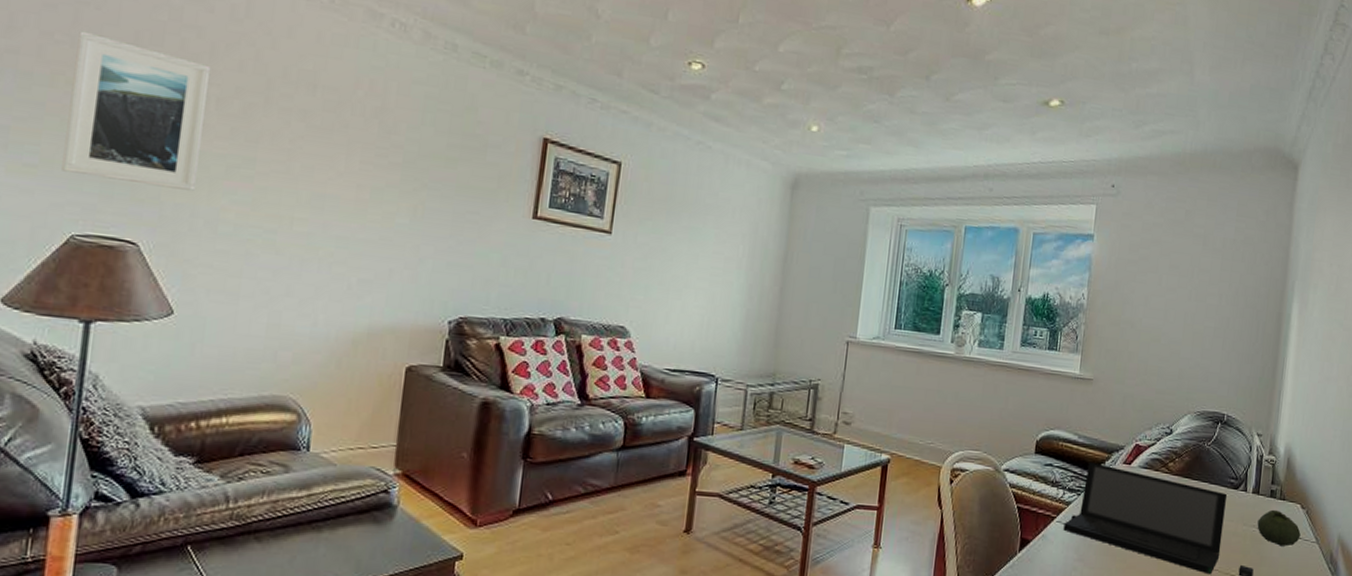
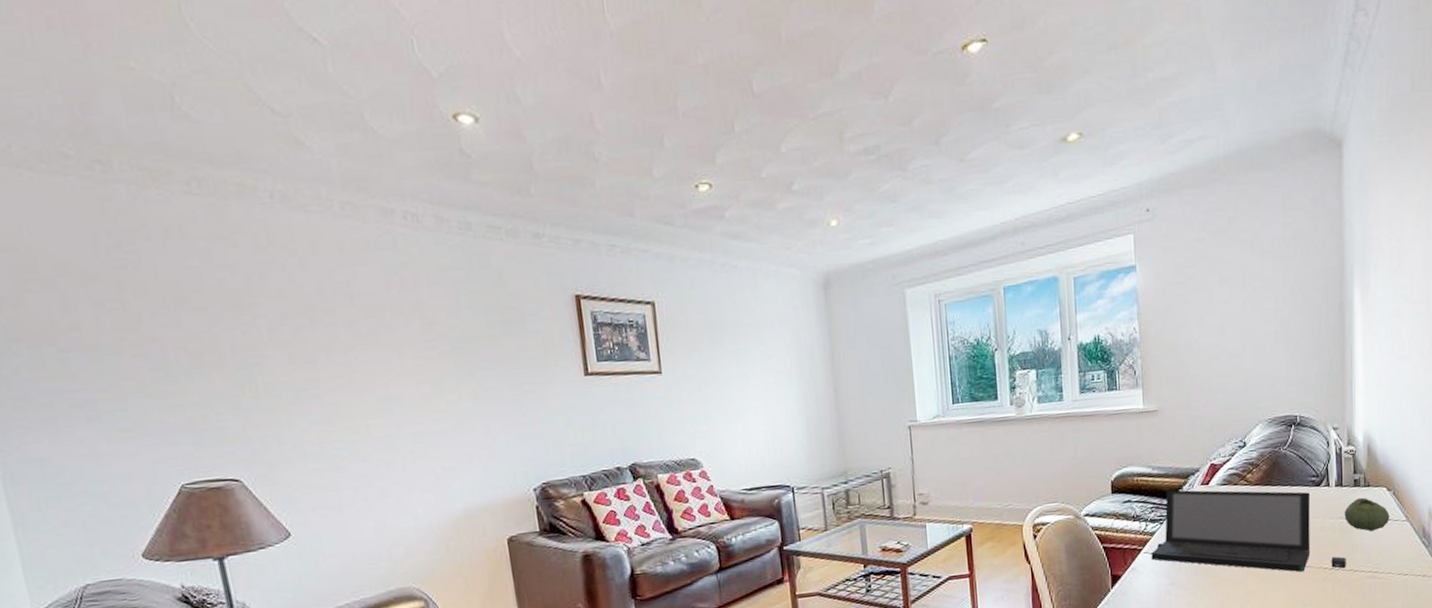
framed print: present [62,31,211,192] -> none [126,293,274,429]

